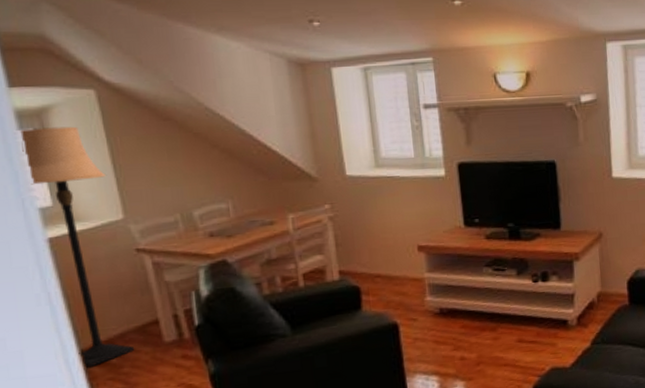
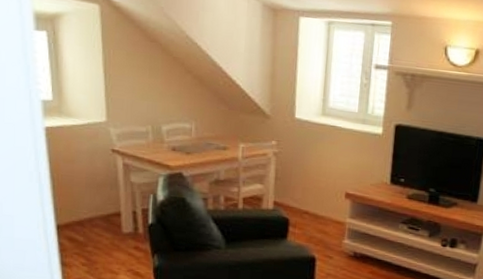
lamp: present [20,126,135,367] -> none [35,30,99,241]

